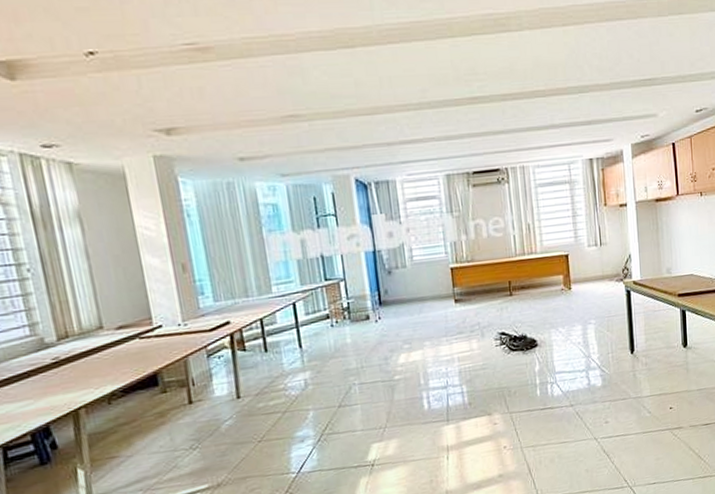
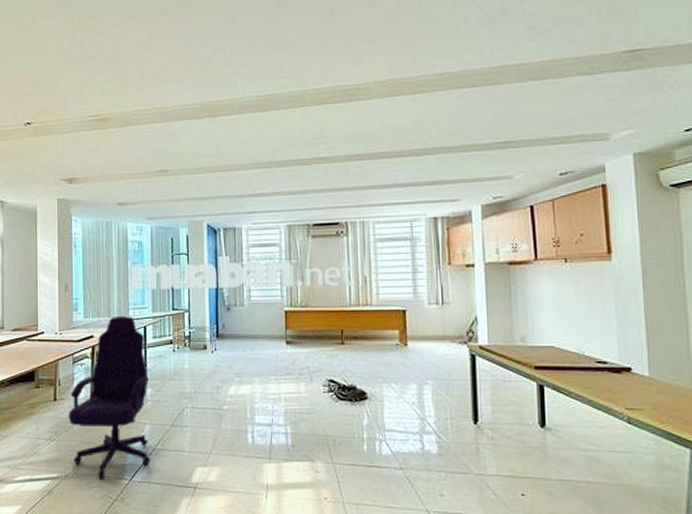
office chair: none [209,293,319,479] -> present [68,315,150,479]

